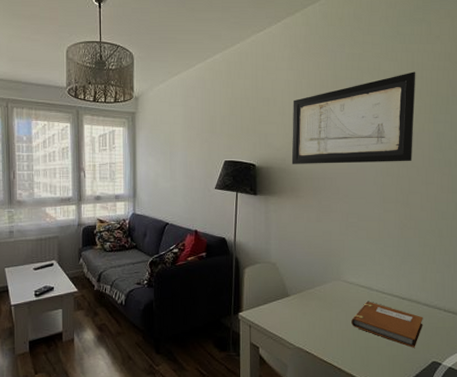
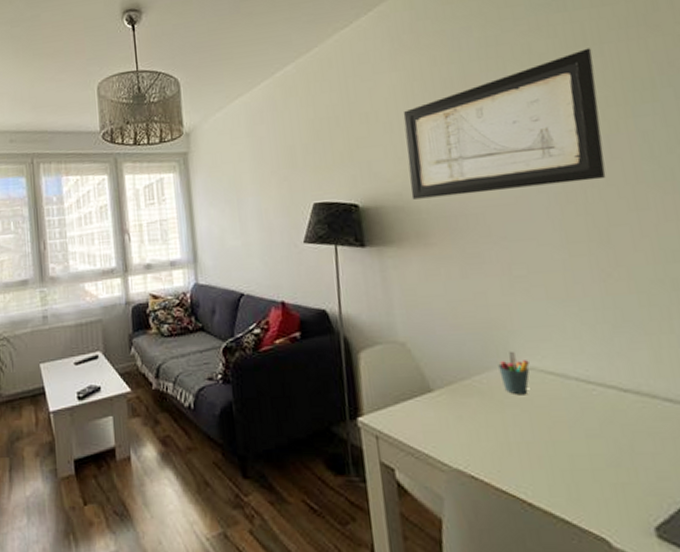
pen holder: none [332,271,351,300] -> present [498,351,530,395]
notebook: present [351,302,423,348] -> none [539,397,669,471]

